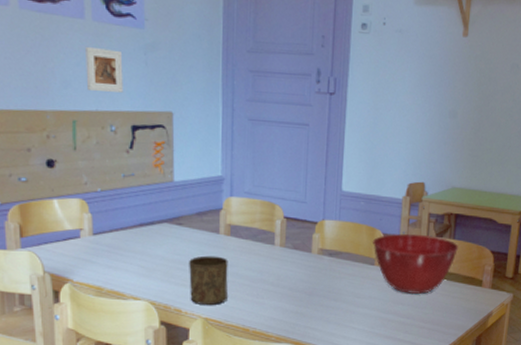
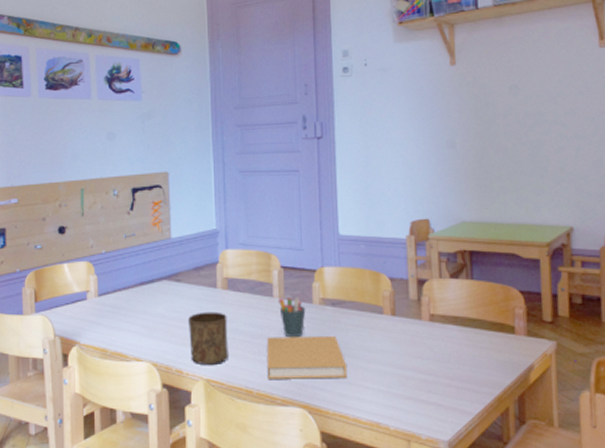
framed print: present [86,46,123,92] -> none [92,121,124,161]
book: none [263,281,338,320] -> present [266,335,348,379]
pen holder: none [279,246,305,282] -> present [279,296,306,337]
mixing bowl: present [372,233,459,295] -> none [377,276,480,347]

